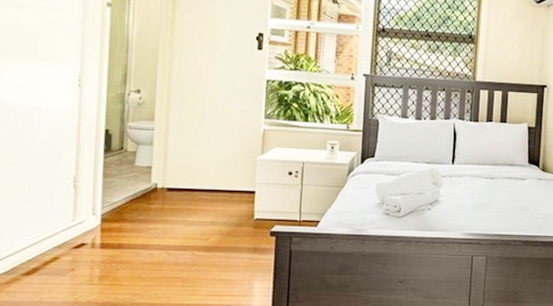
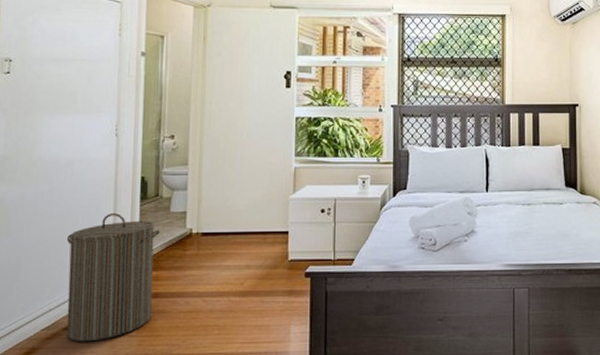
laundry hamper: none [26,164,124,288] -> present [66,213,160,342]

